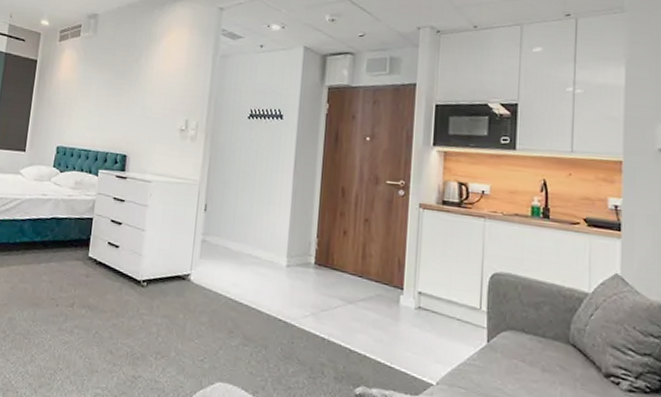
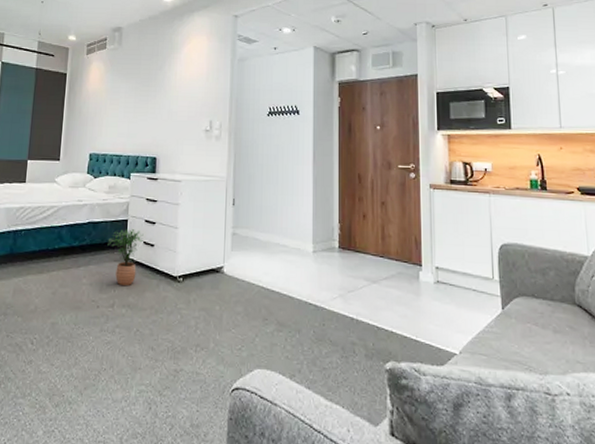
potted plant: none [70,228,109,287] -> present [107,229,144,286]

